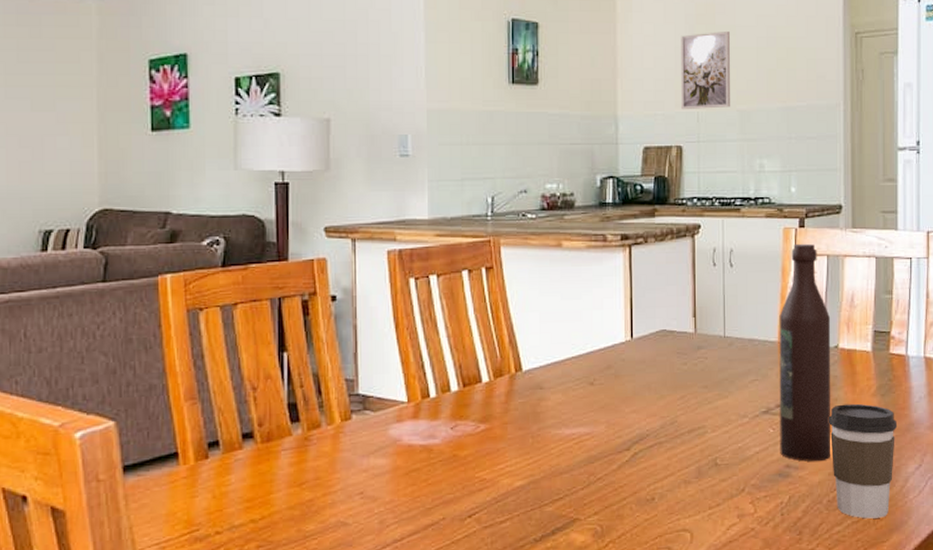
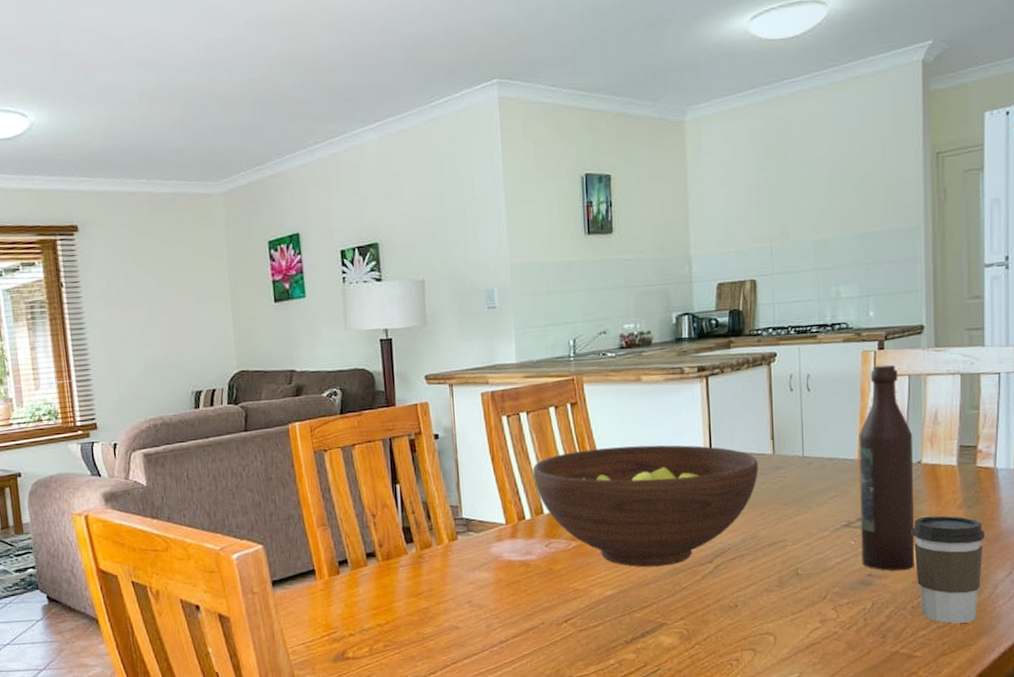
fruit bowl: none [440,318,679,455] -> present [532,445,758,568]
wall art: present [681,30,730,110] -> none [752,164,804,245]

